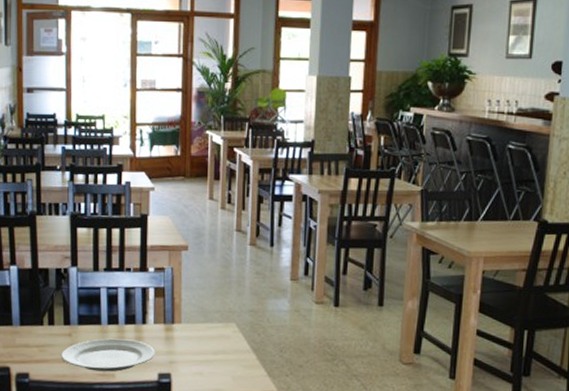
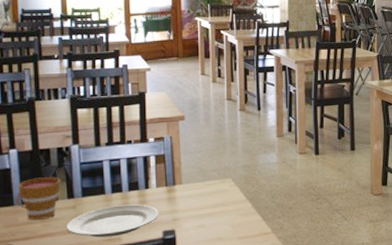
cup: none [15,299,58,344] -> present [16,177,61,220]

